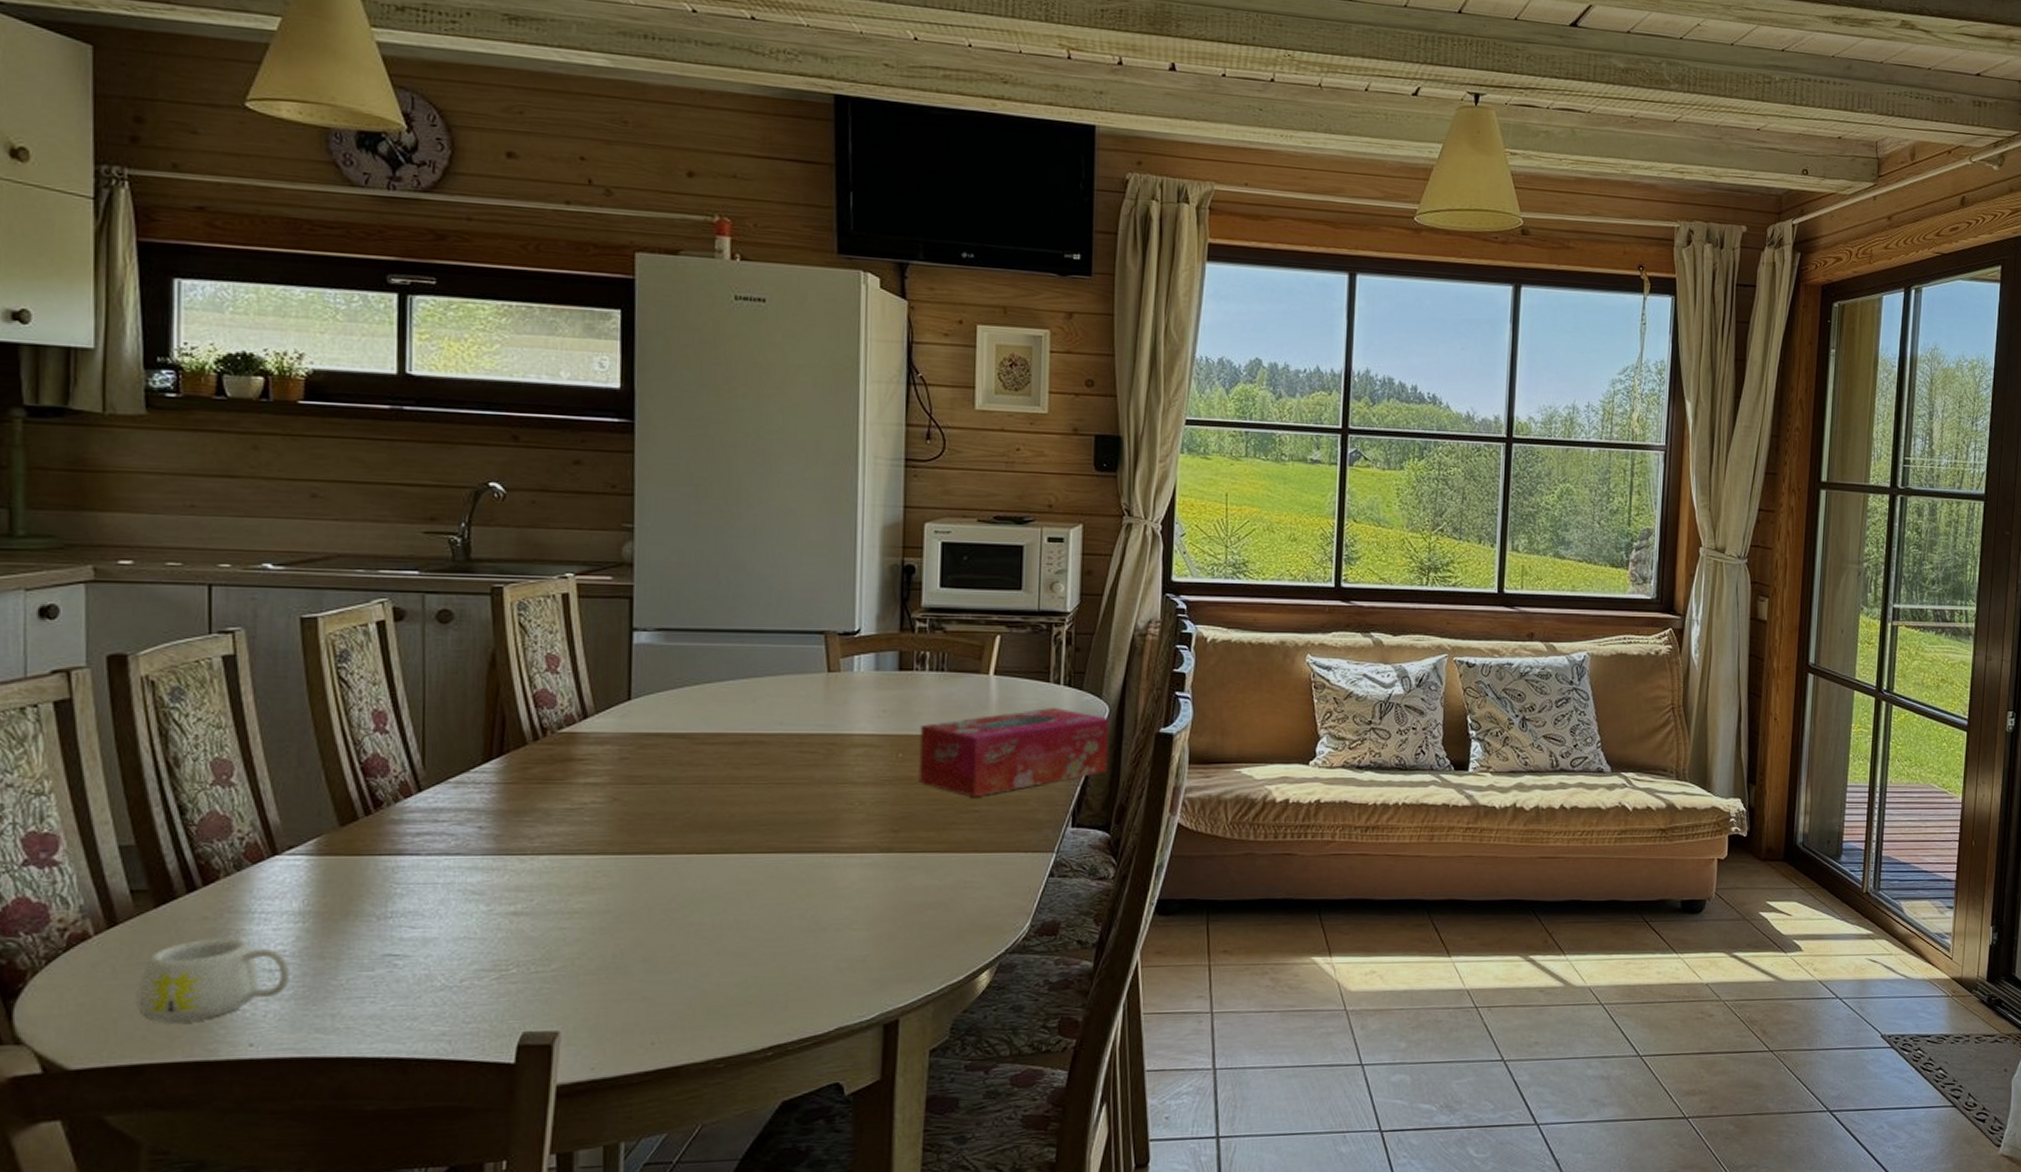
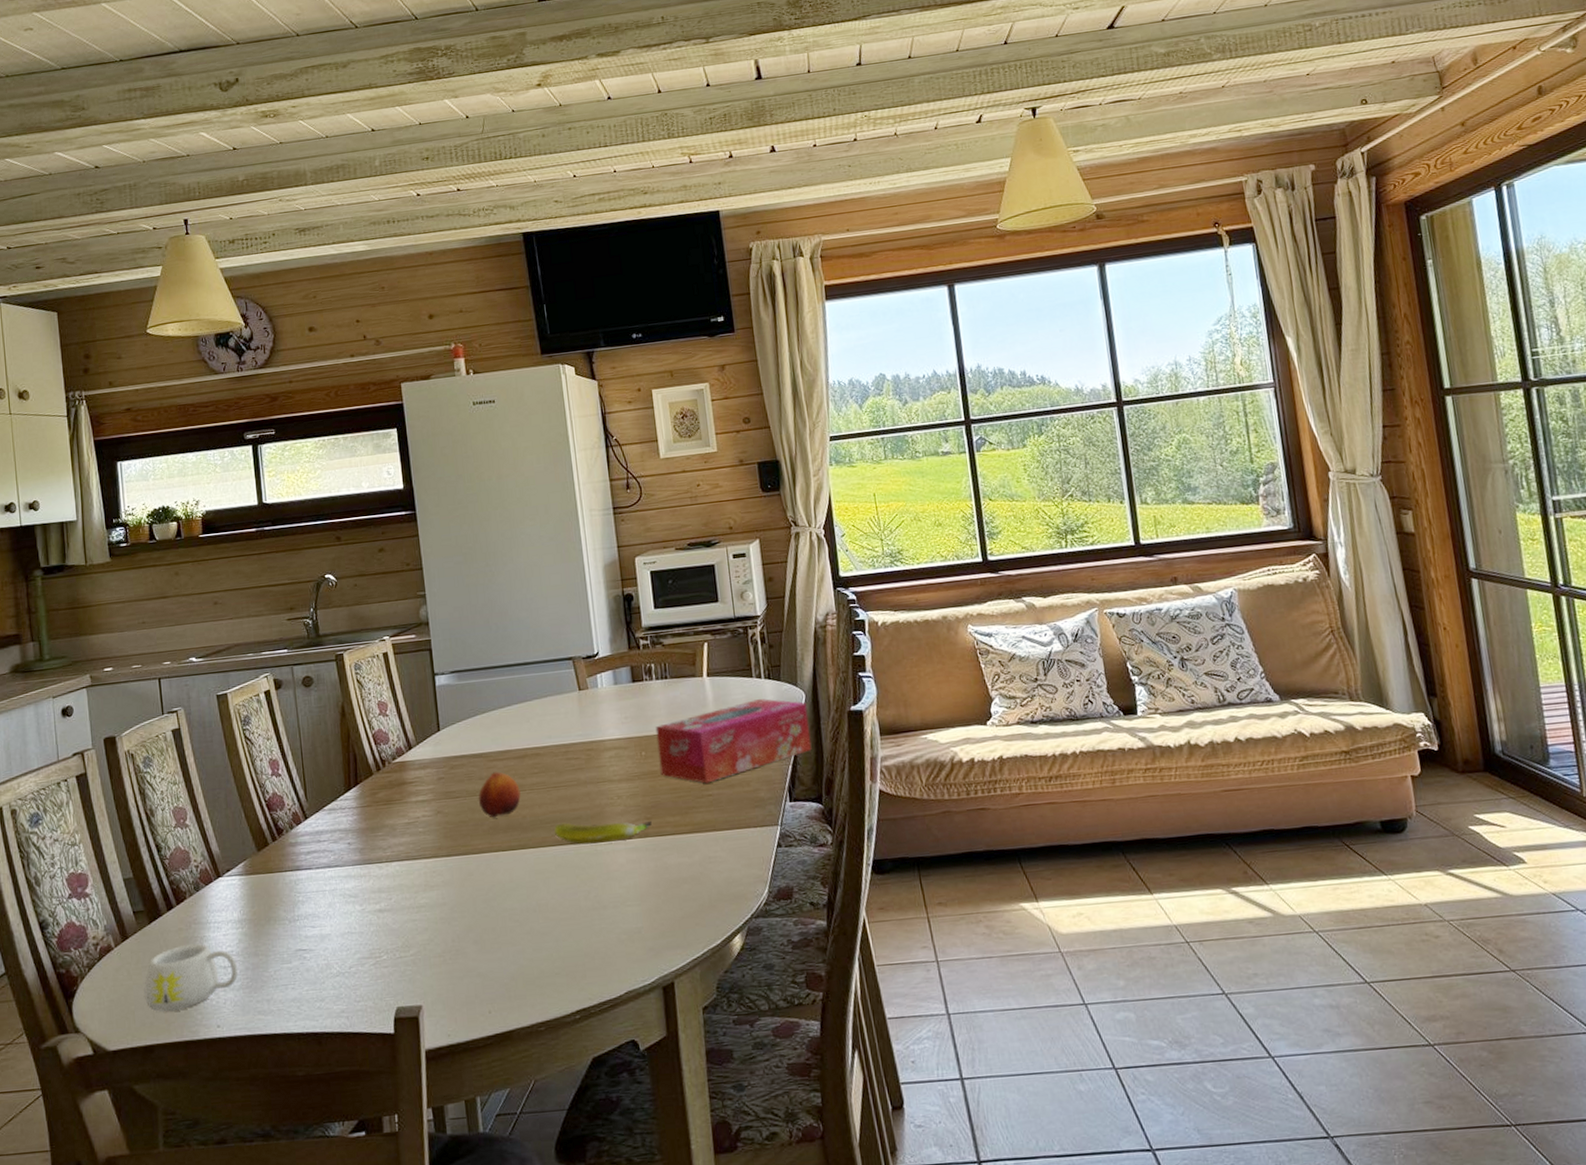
fruit: none [672,758,732,813] -> present [478,772,521,818]
banana: none [771,827,899,854] -> present [554,821,652,845]

